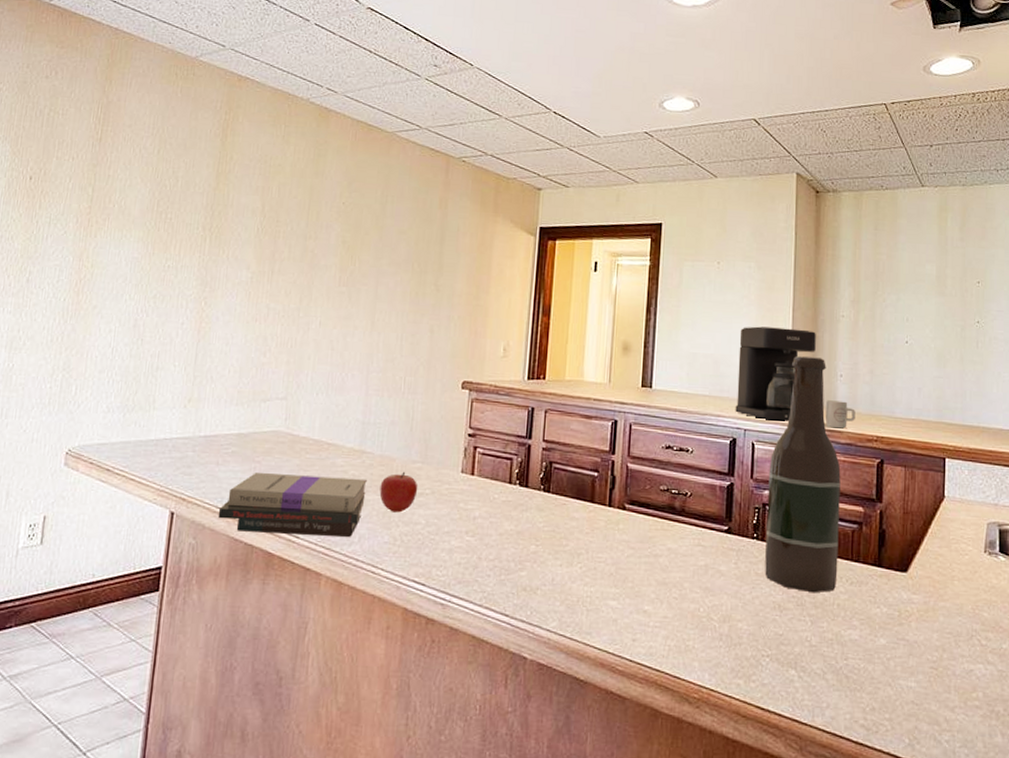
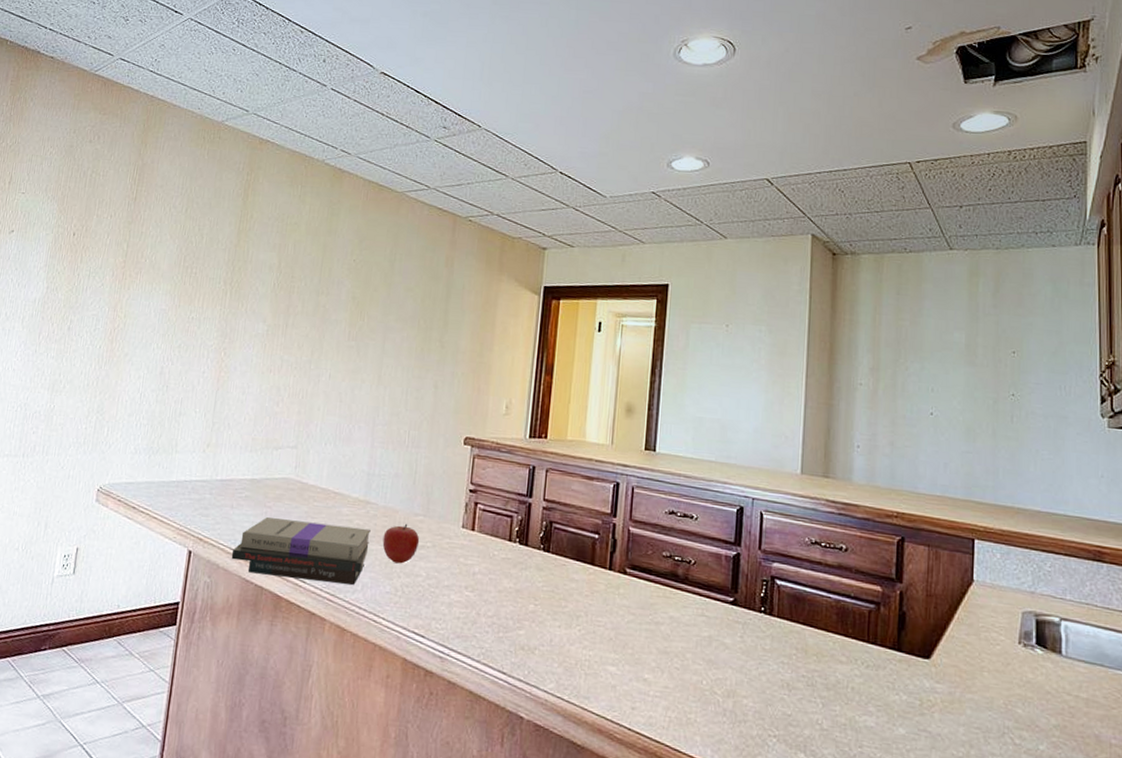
coffee maker: present [735,326,816,422] -> none [743,392,831,492]
beer bottle: present [765,355,841,593] -> none [772,423,857,674]
mug: present [825,400,855,429] -> none [840,471,874,503]

